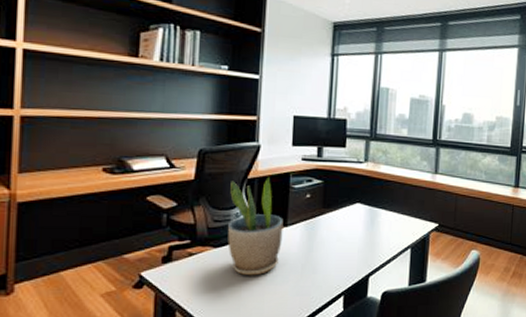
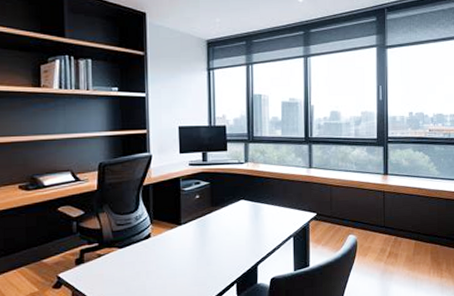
potted plant: present [228,178,284,276] -> none [129,183,178,272]

